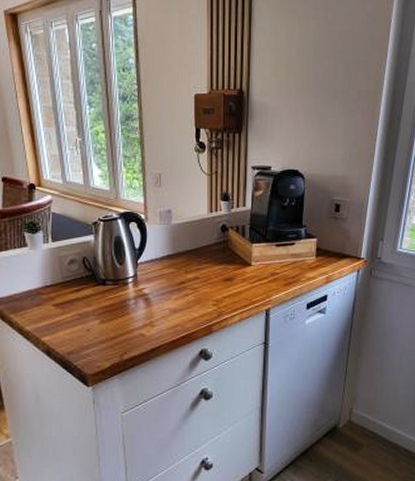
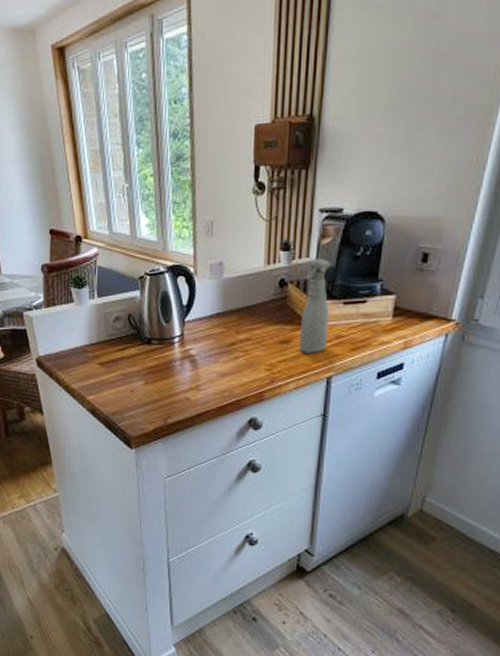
spray bottle: none [240,208,264,289] -> present [298,259,331,353]

